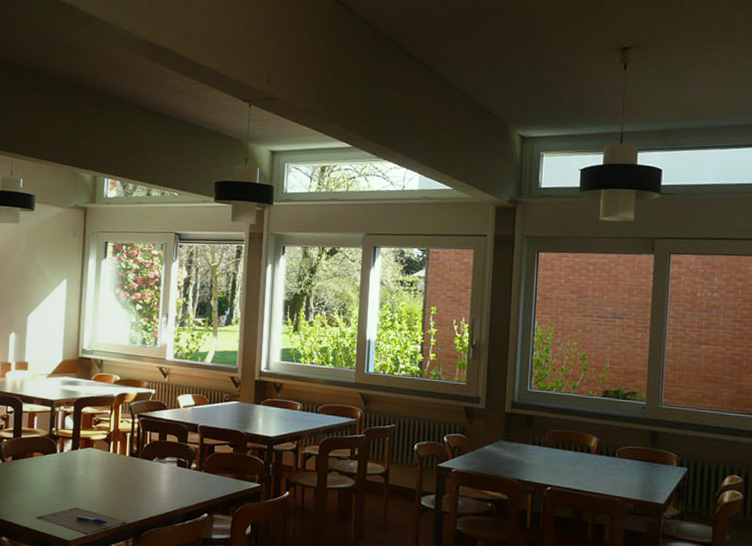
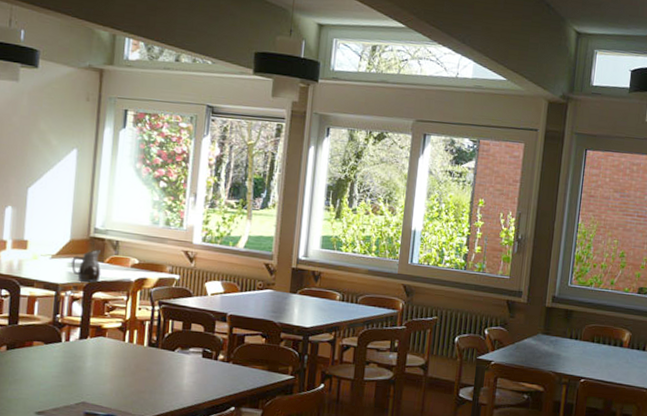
pitcher: none [64,368,89,398] -> present [71,249,101,283]

